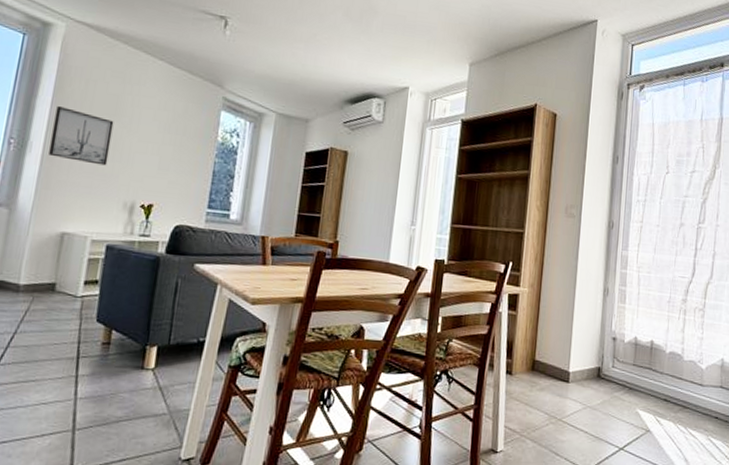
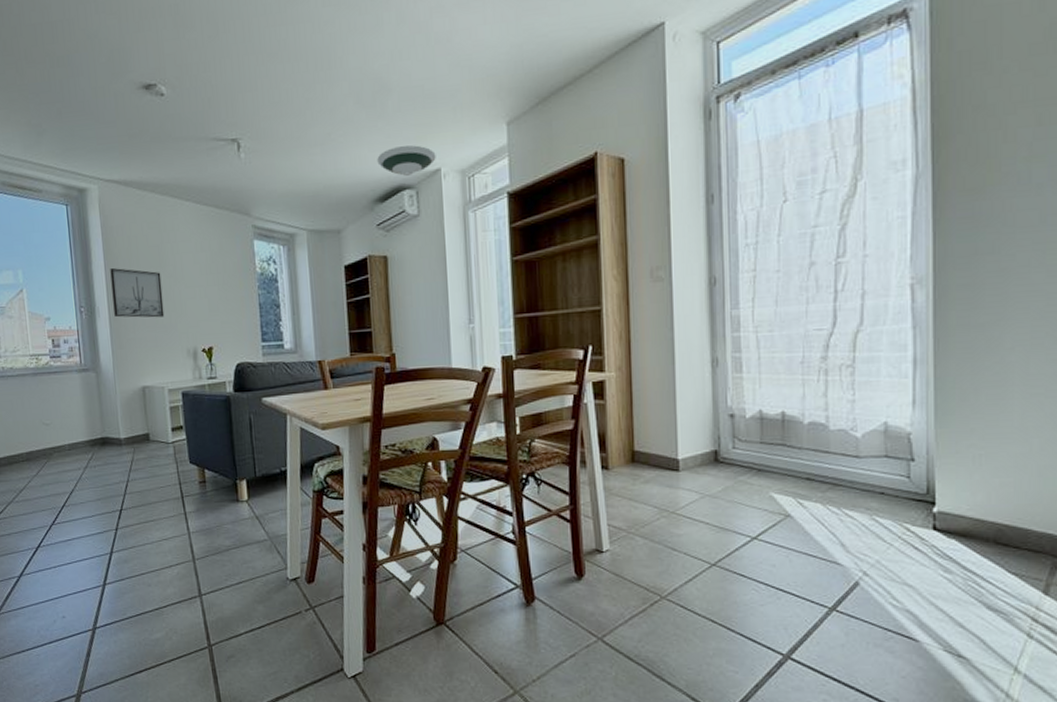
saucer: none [354,60,407,87] -> present [377,145,436,176]

